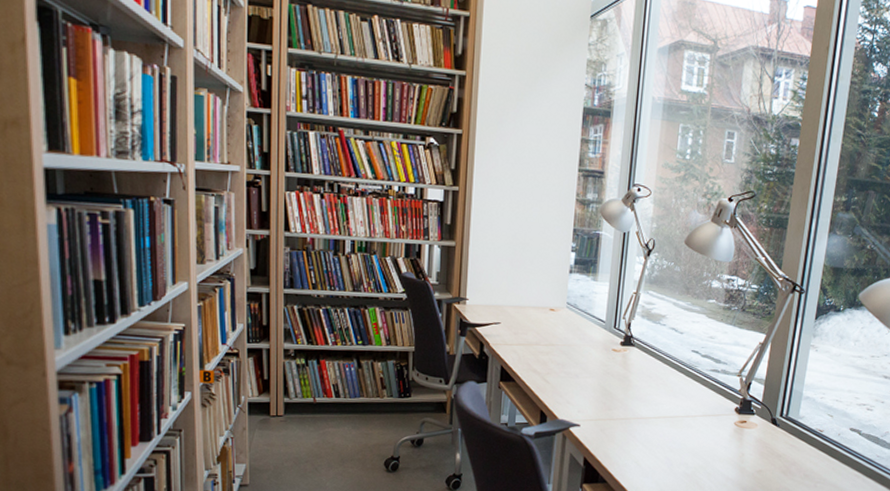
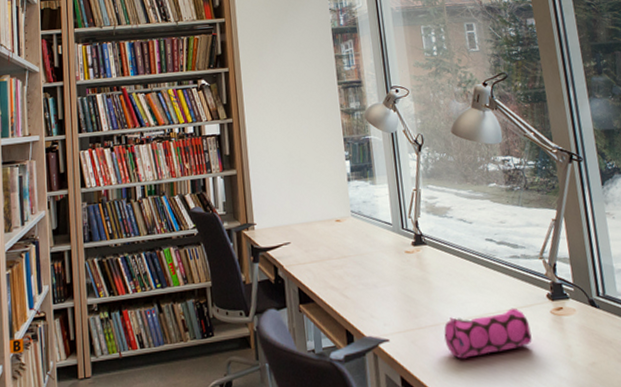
pencil case: none [632,413,713,451] -> present [444,307,532,359]

